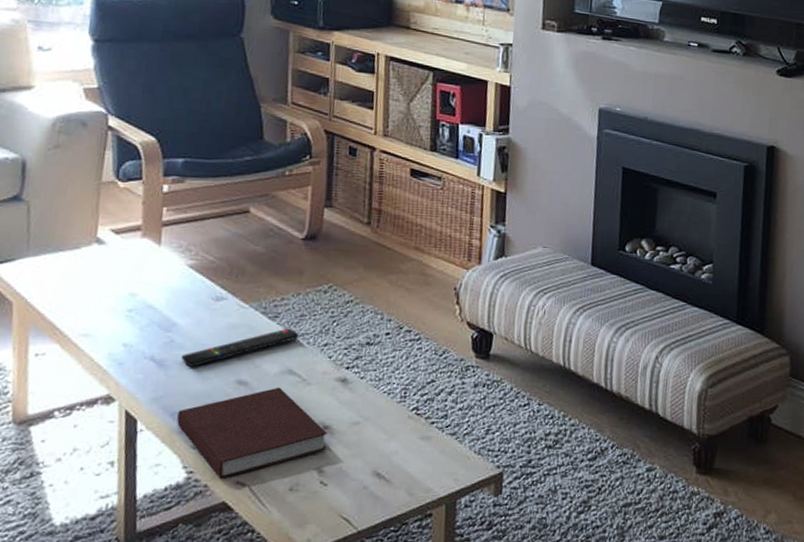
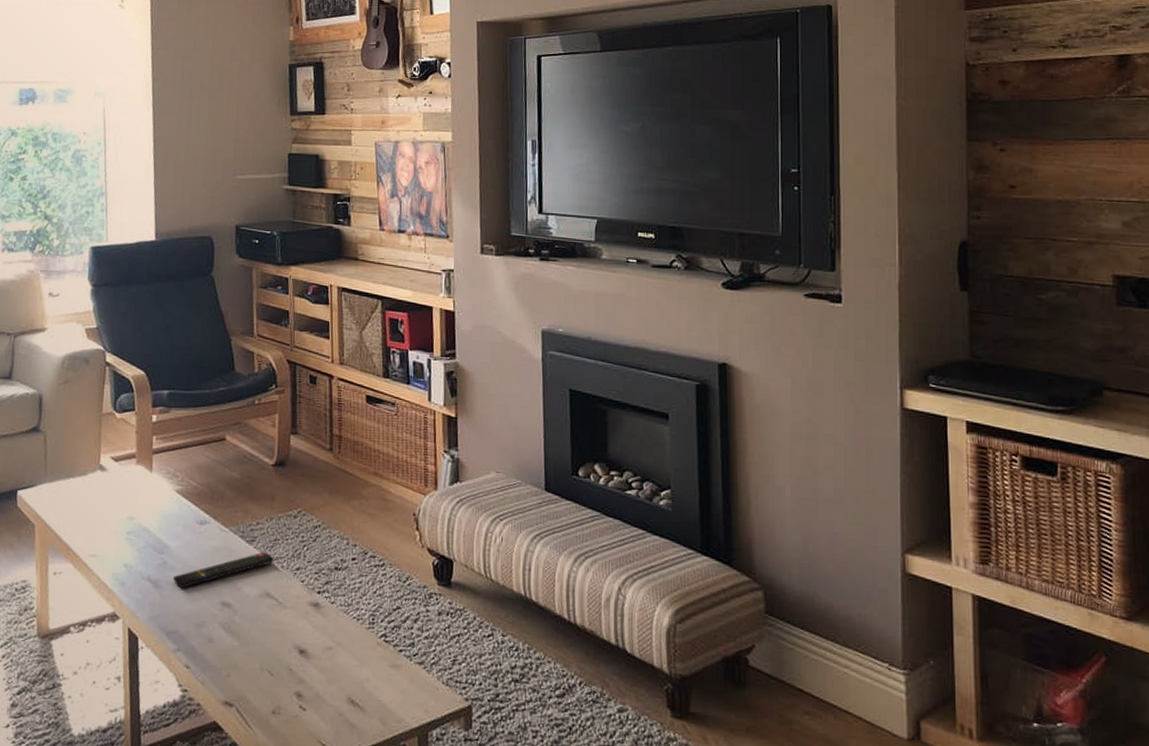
notebook: present [177,387,328,478] -> none [172,609,305,698]

